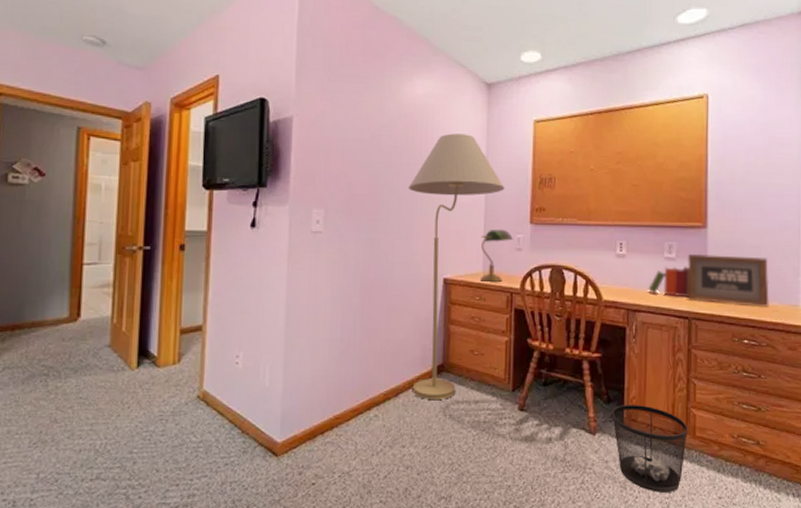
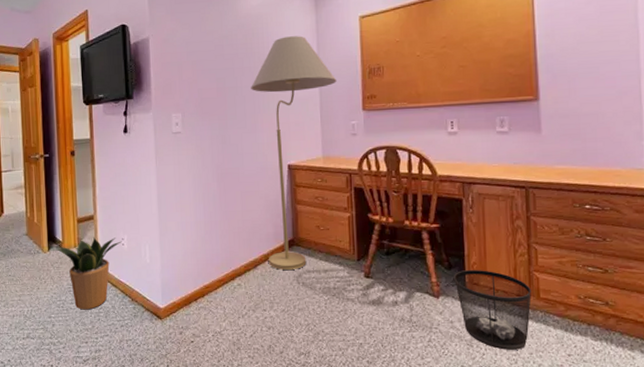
potted plant: none [148,353,236,444] -> present [56,237,122,310]
desk lamp: present [480,229,514,283] -> none [318,117,349,166]
books: present [647,266,690,298] -> none [481,138,525,168]
picture frame: present [687,253,769,307] -> none [520,123,611,173]

